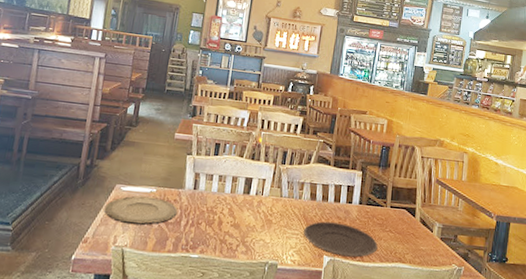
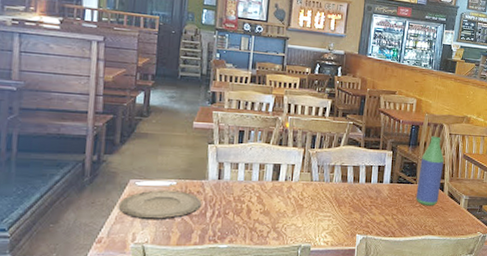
plate: present [304,221,378,258] -> none [336,202,409,234]
bottle: none [386,158,416,232] -> present [416,136,444,206]

